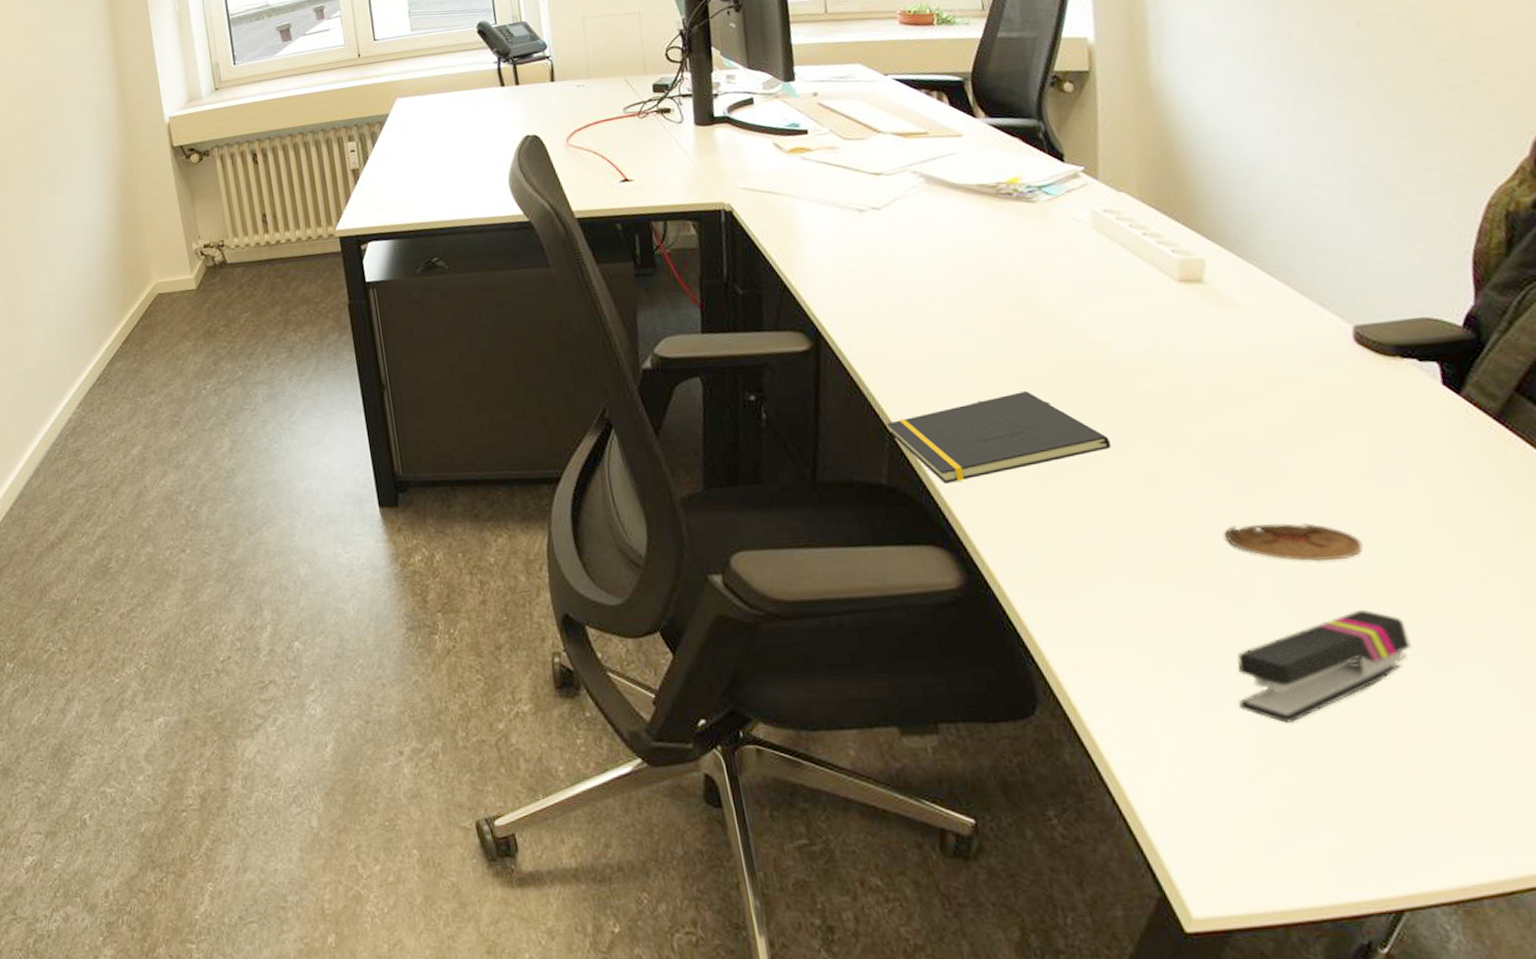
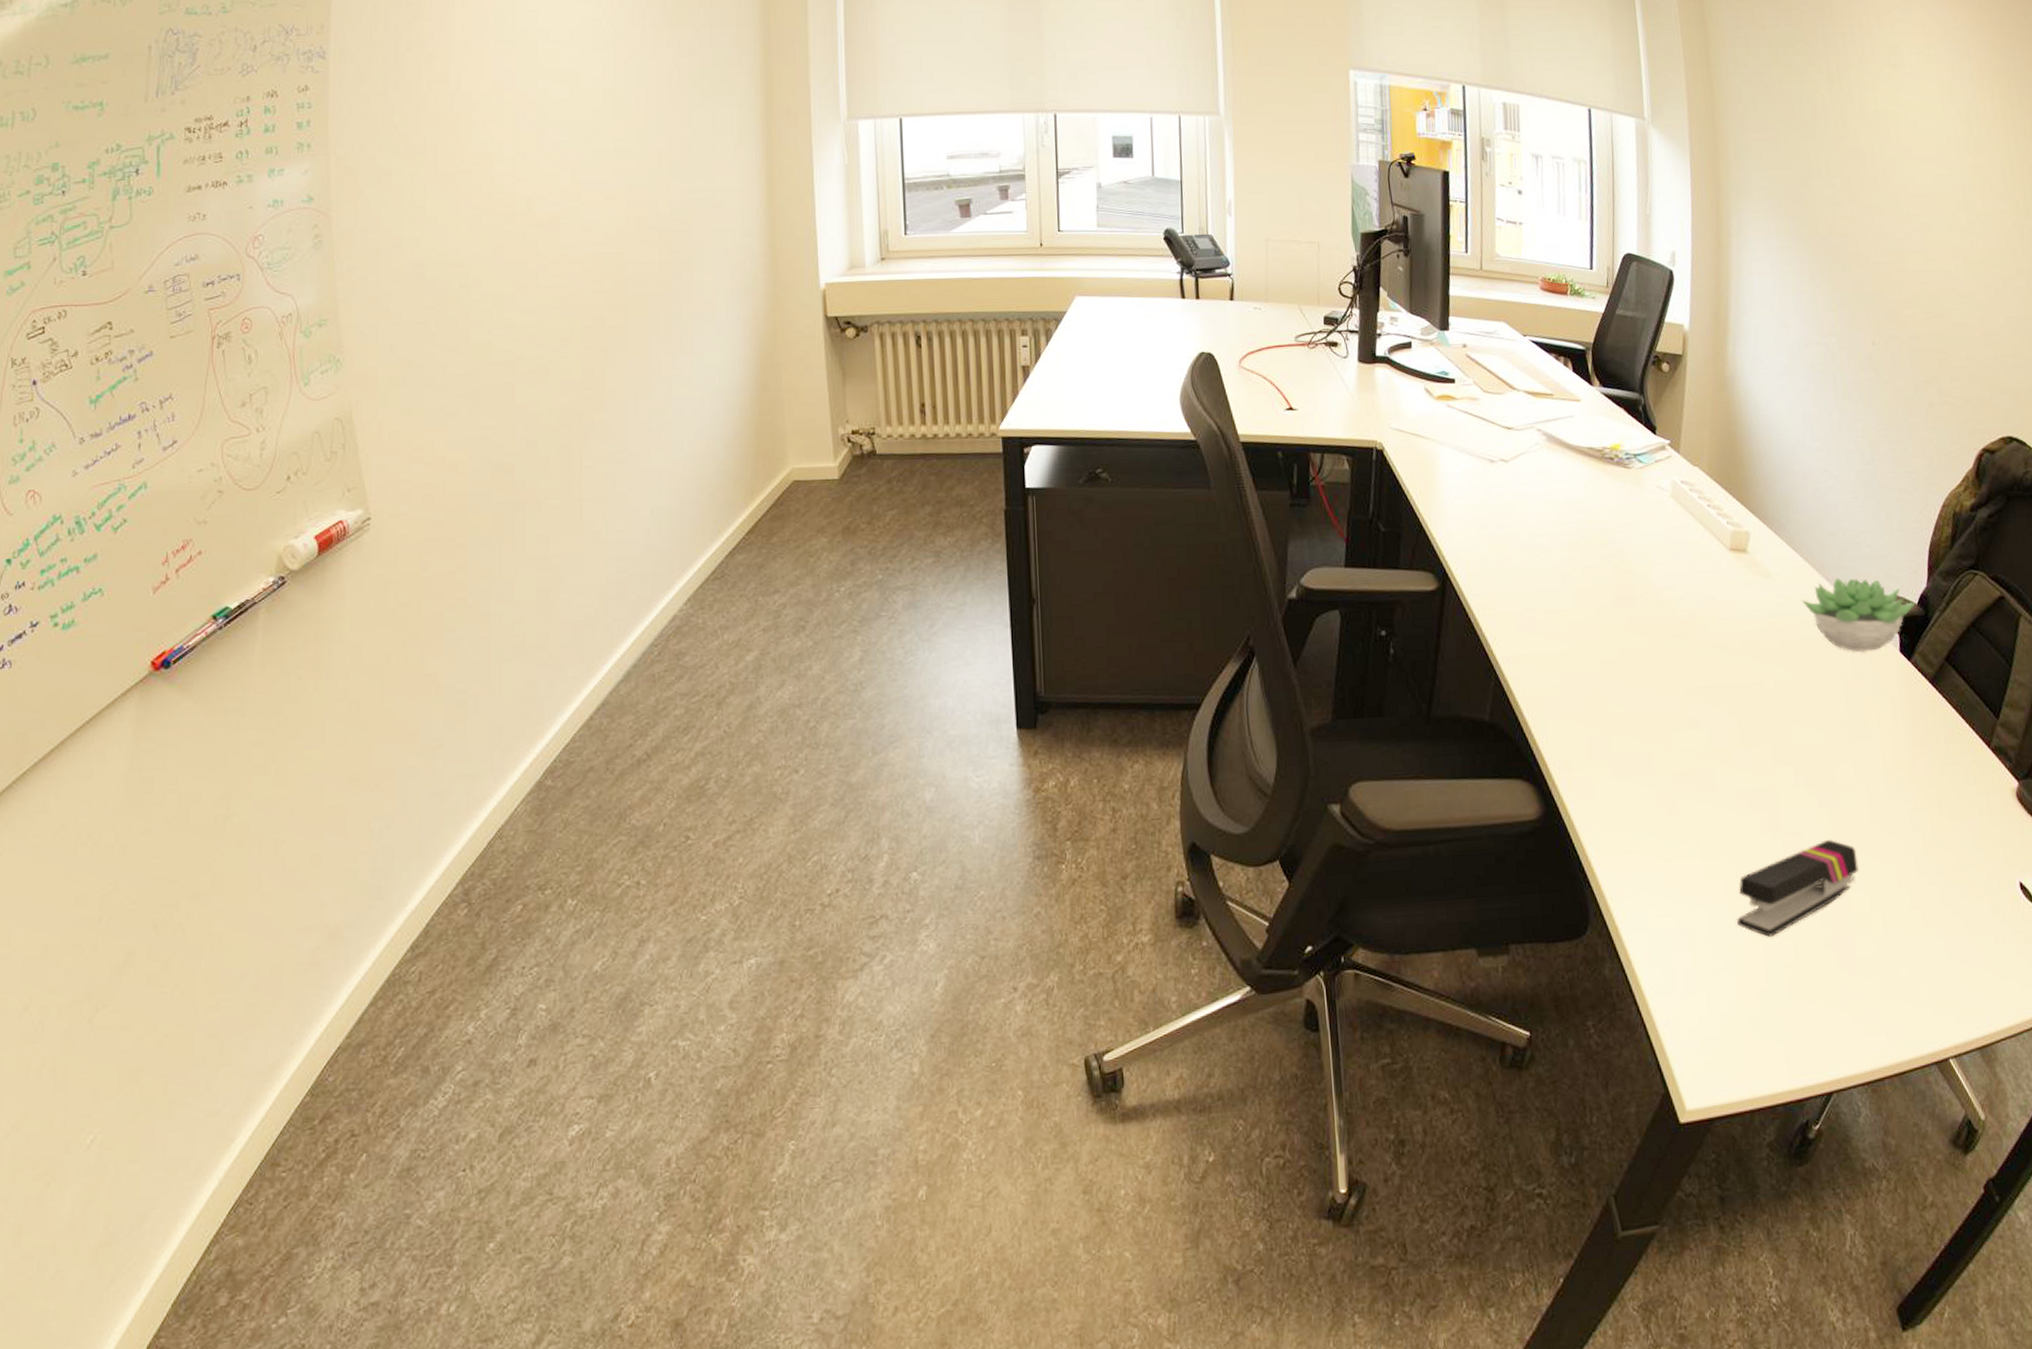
notepad: present [886,391,1112,484] -> none [1493,640,1667,722]
coaster: present [1225,523,1363,562] -> none [1741,764,1835,799]
succulent plant: none [1287,301,1461,388] -> present [1801,577,1916,653]

